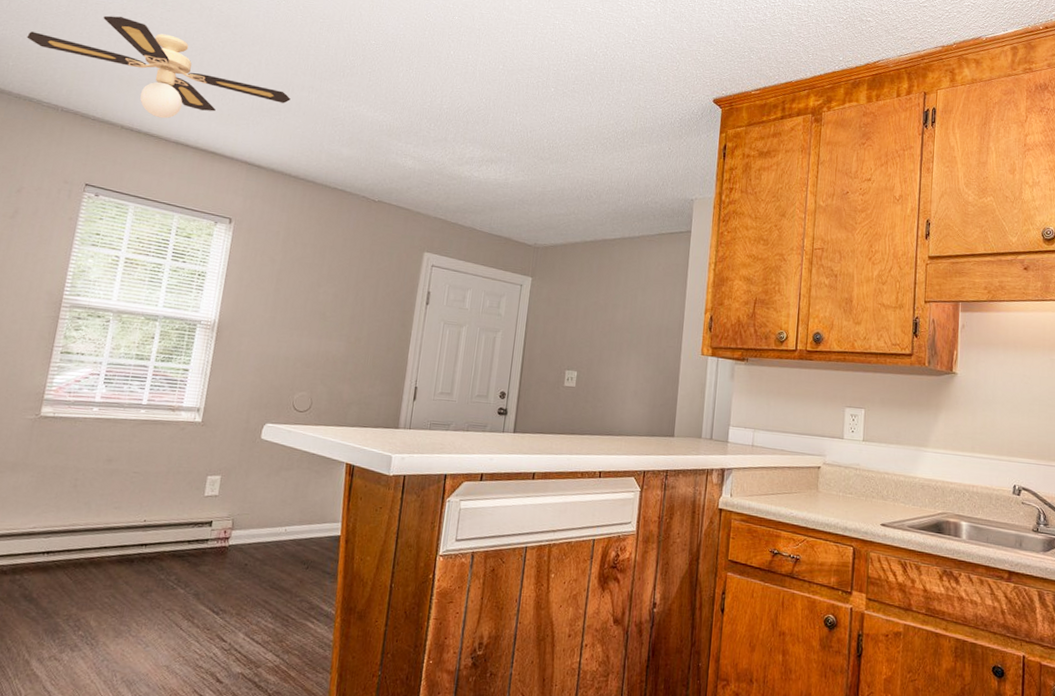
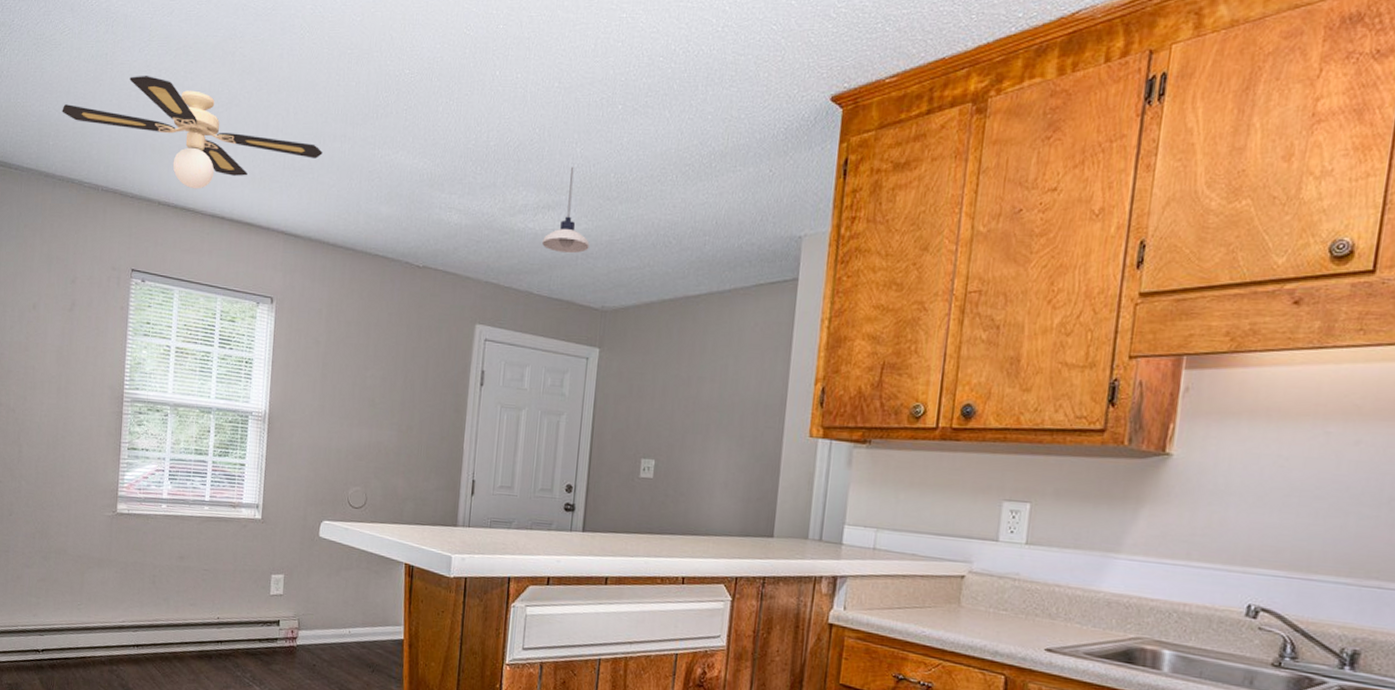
pendant light: none [485,131,525,200] -> present [542,166,589,254]

